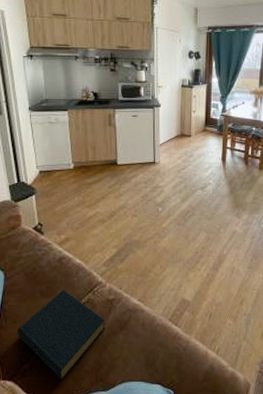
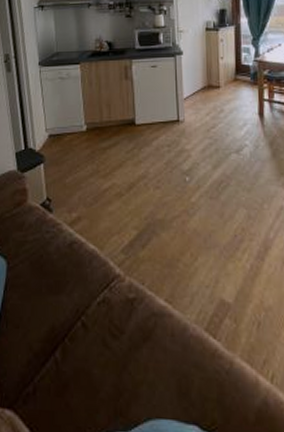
hardback book: present [18,289,106,380] -> none [20,284,125,412]

